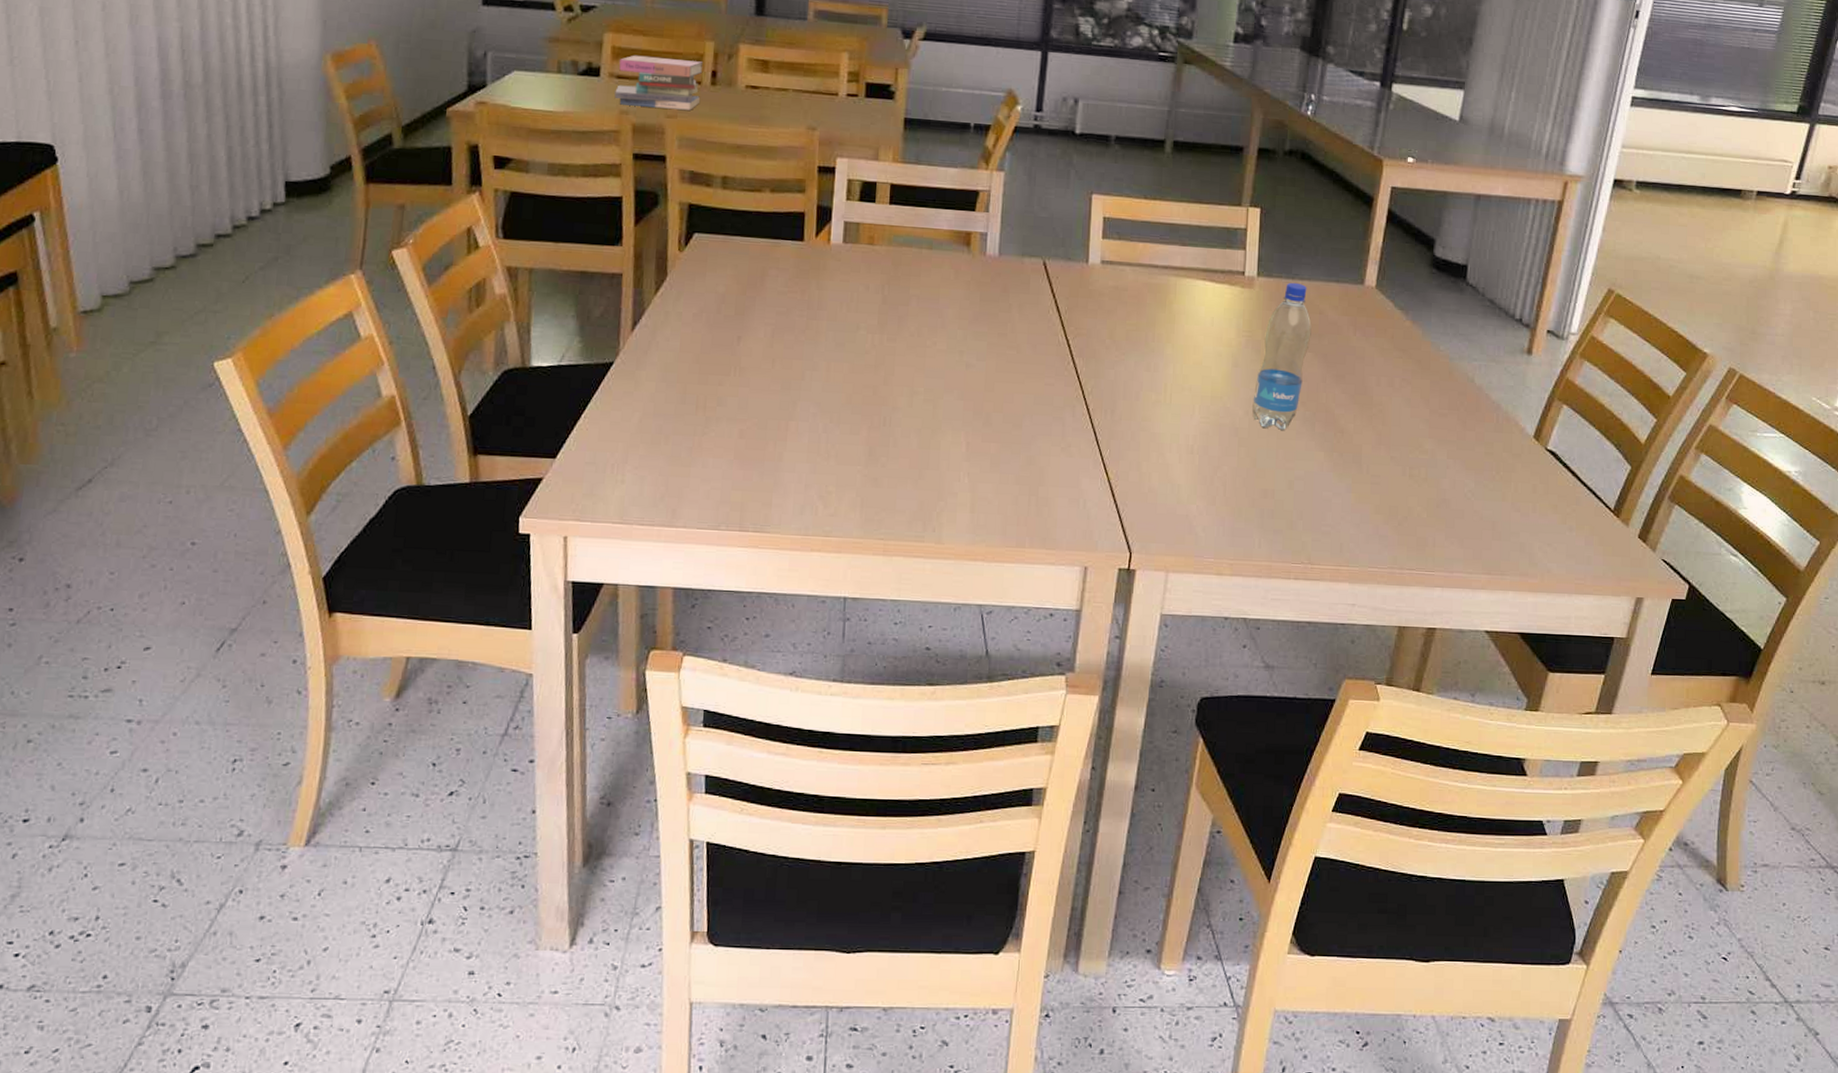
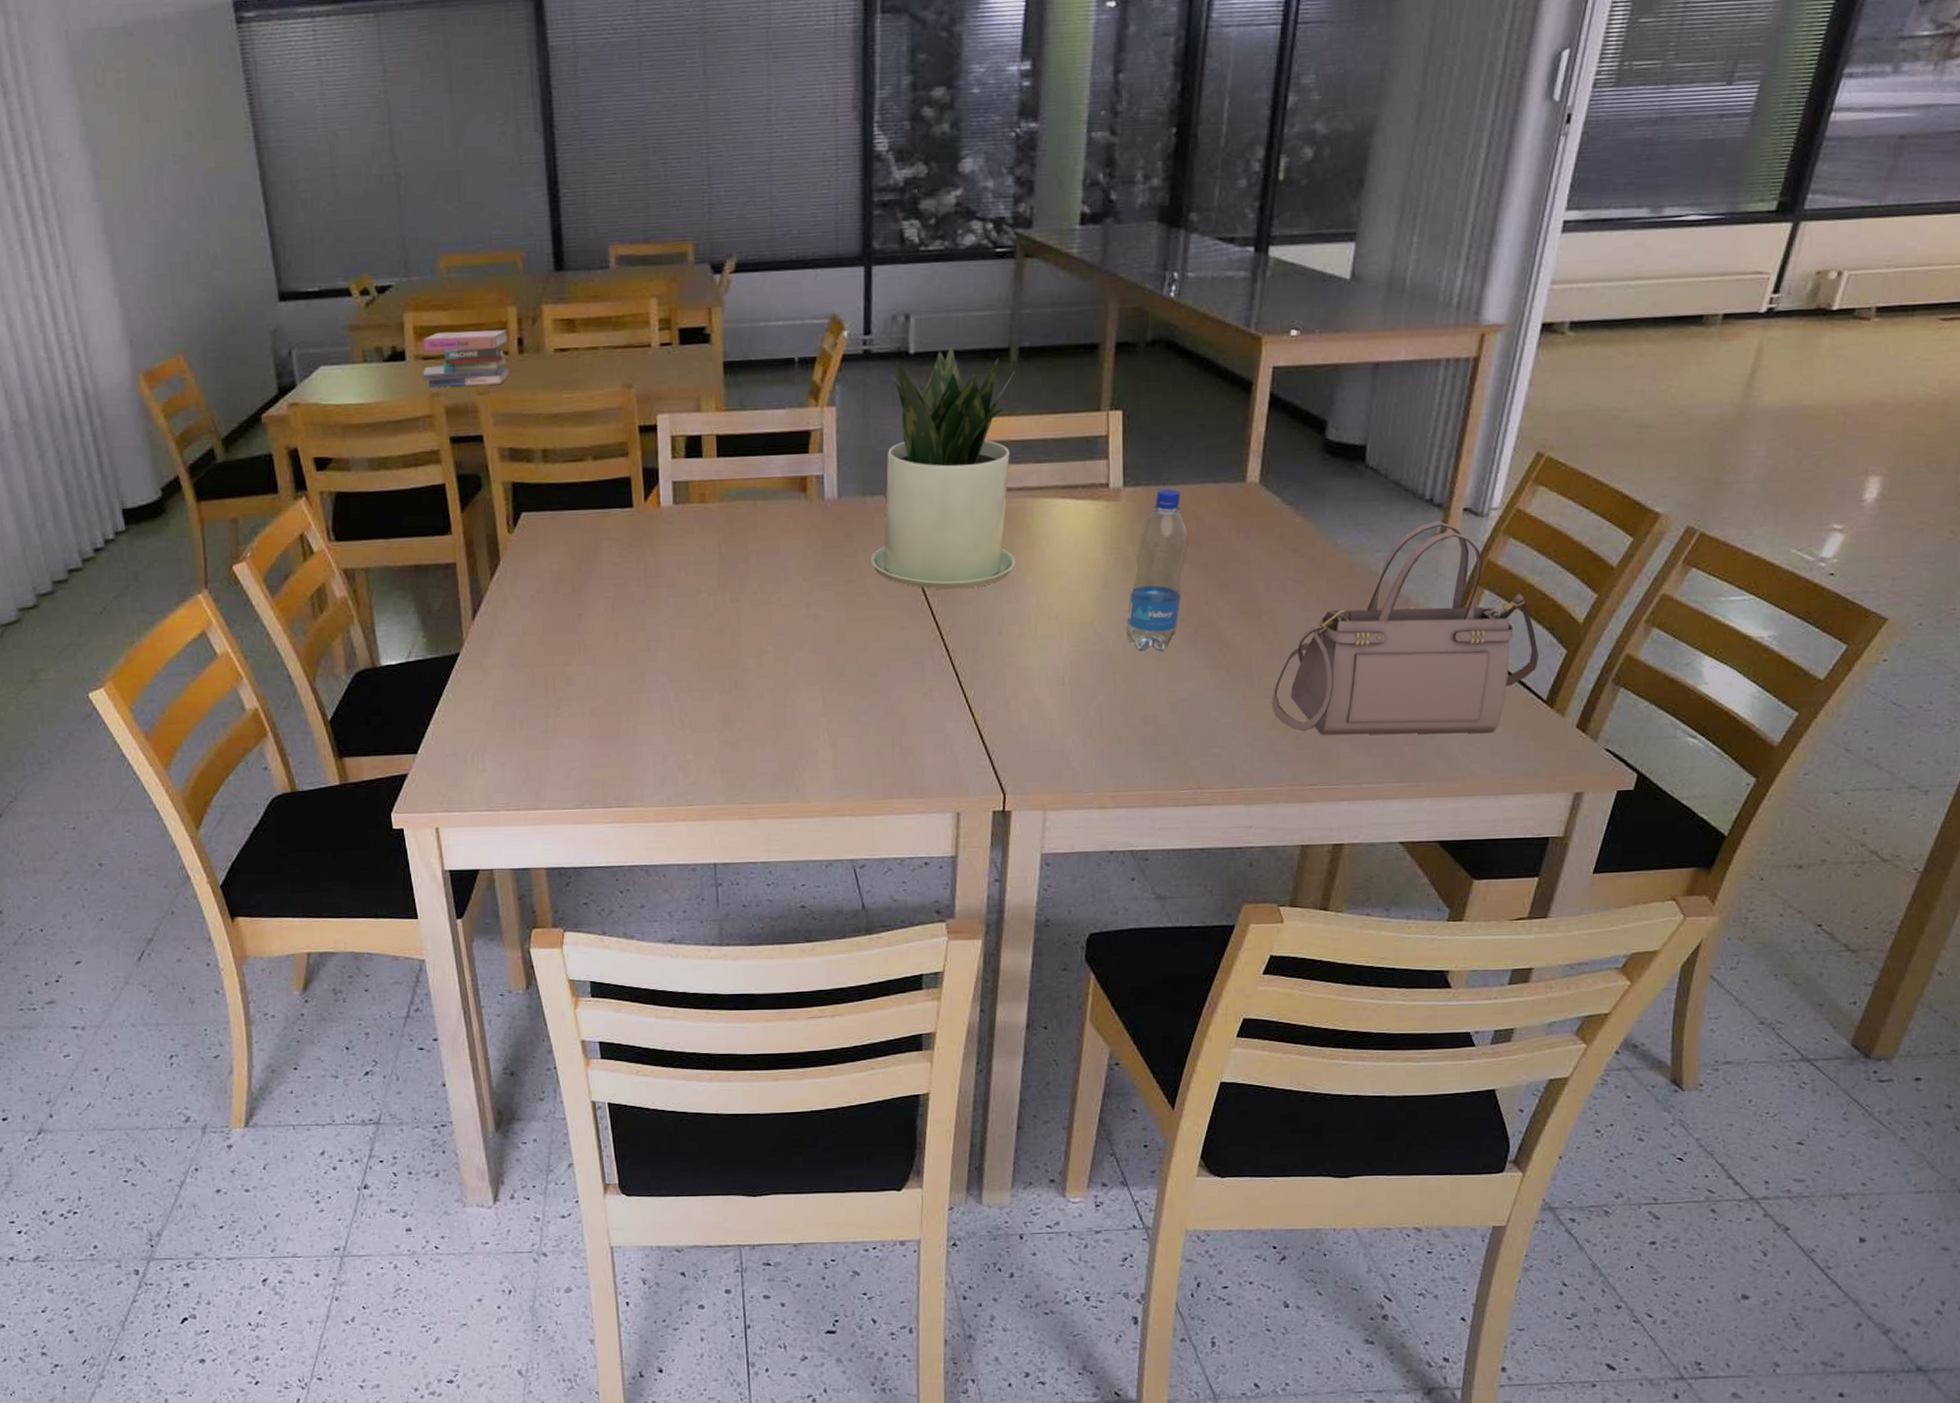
planter: none [1023,133,1168,353] -> present [870,348,1015,590]
handbag: none [1377,338,1607,536] -> present [1271,520,1538,735]

